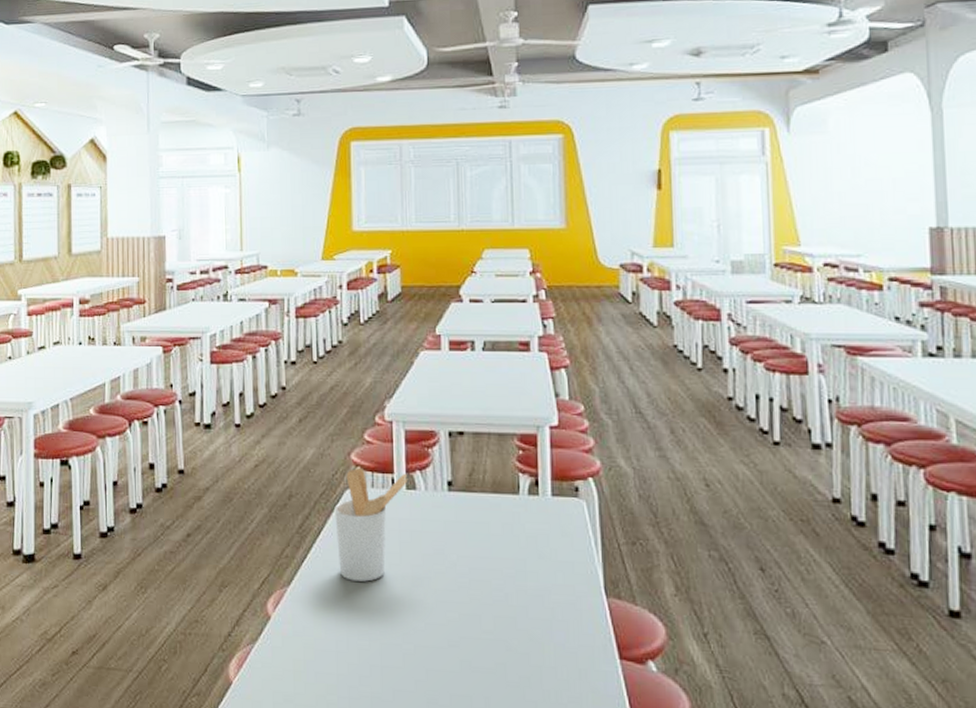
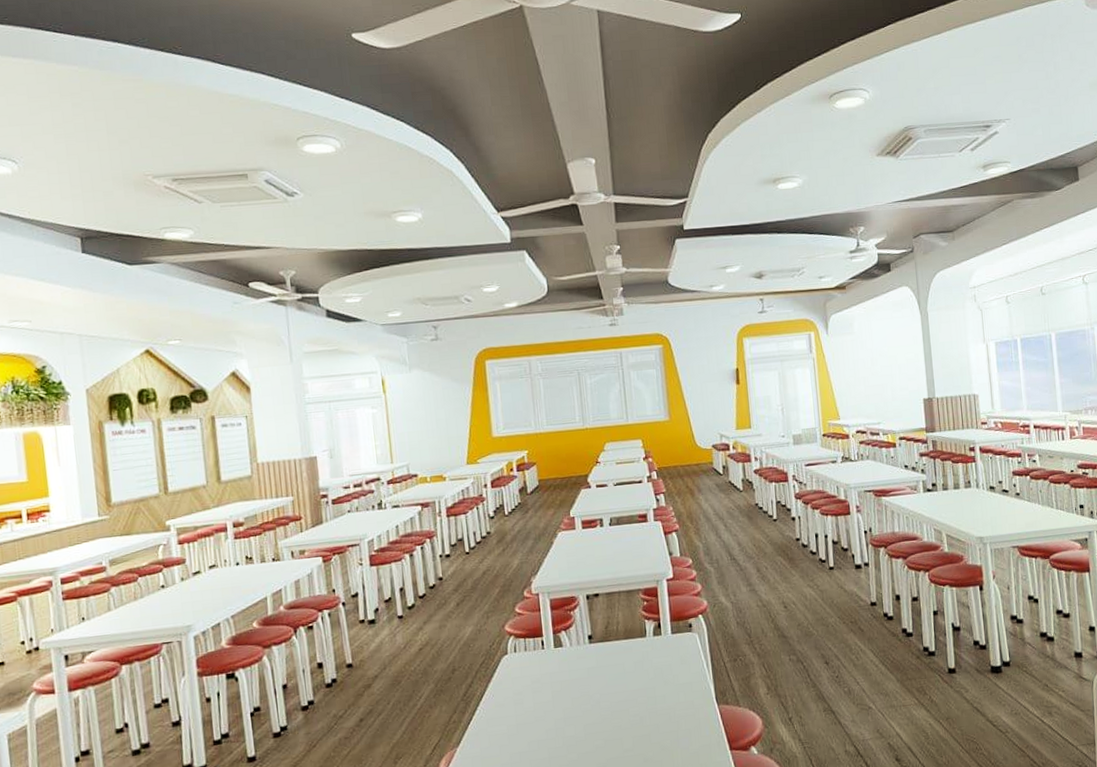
utensil holder: present [334,467,408,582] -> none [494,634,556,732]

